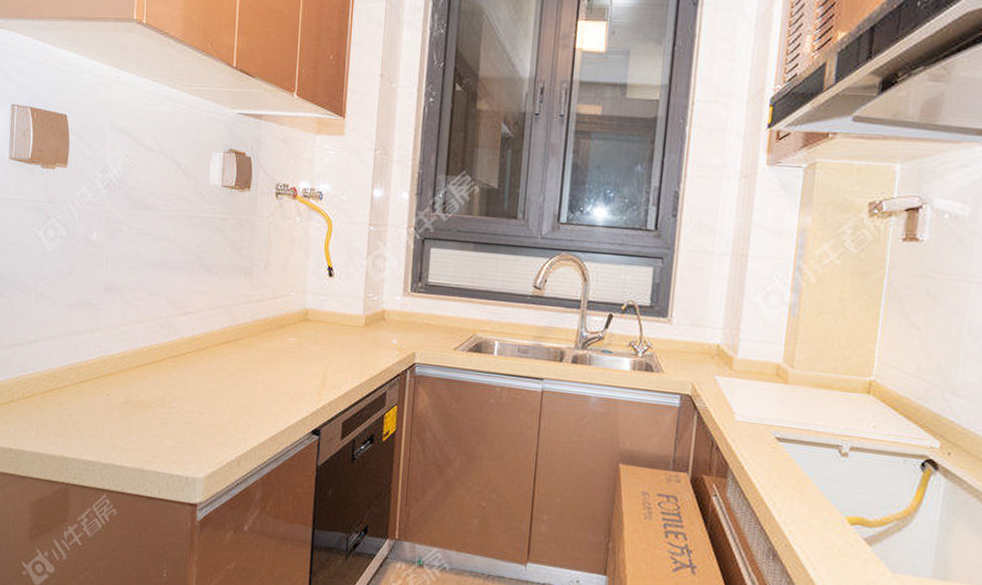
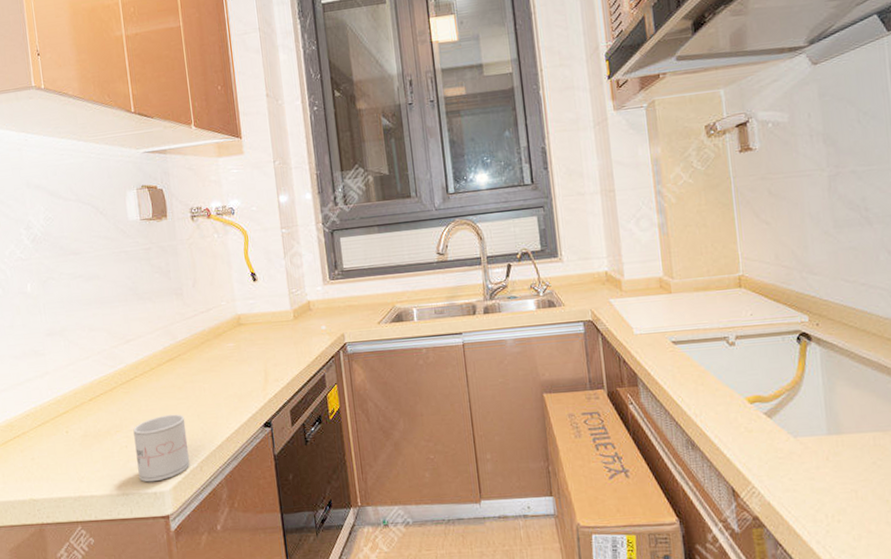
mug: none [173,399,231,466] -> present [133,414,190,482]

